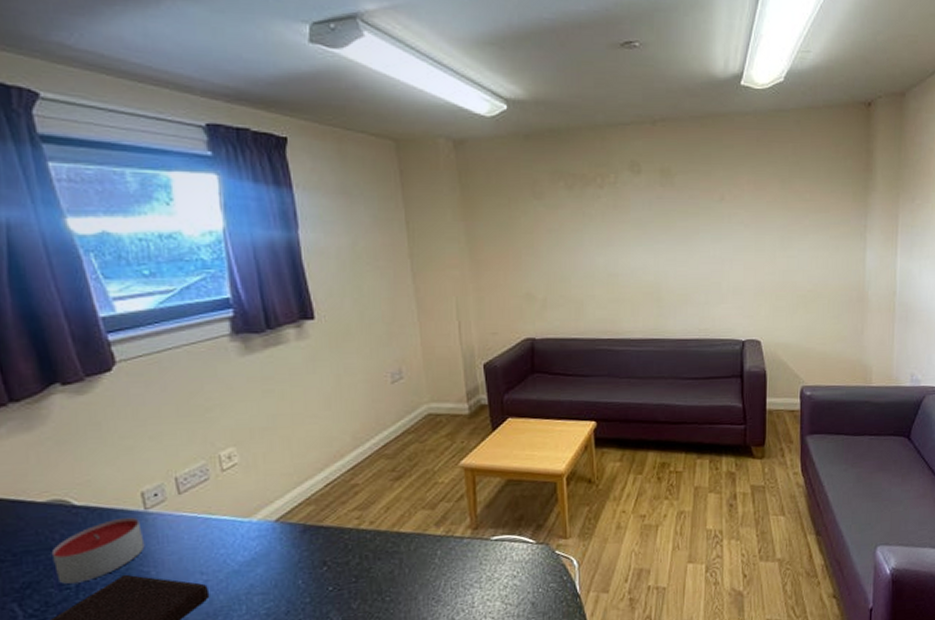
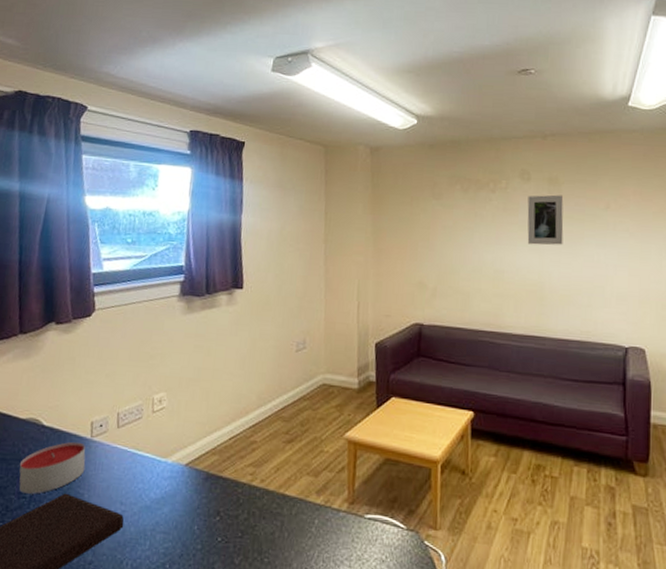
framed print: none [639,187,678,244] -> present [527,194,564,245]

